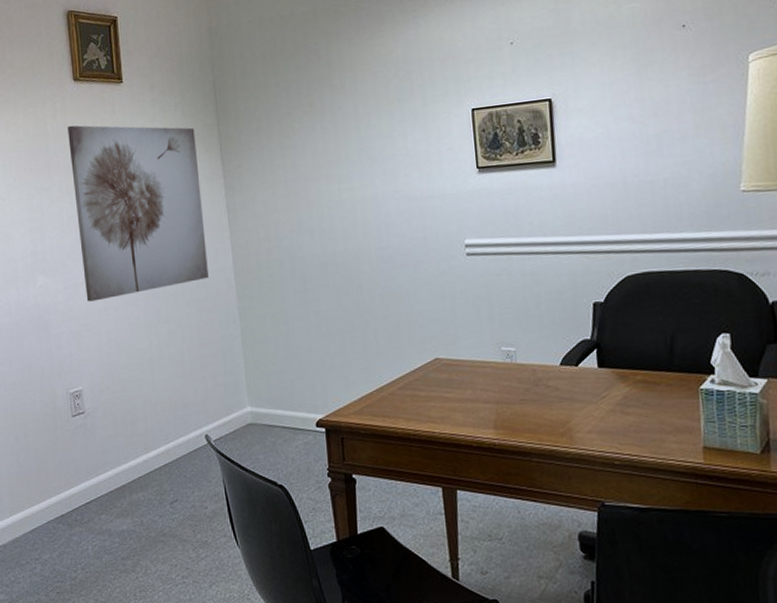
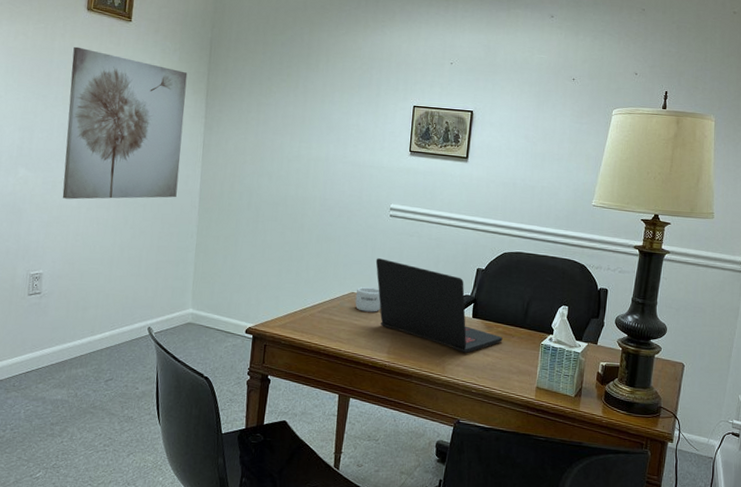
mug: none [440,347,476,381] -> present [355,286,381,312]
laptop: none [458,310,645,414] -> present [375,258,503,353]

